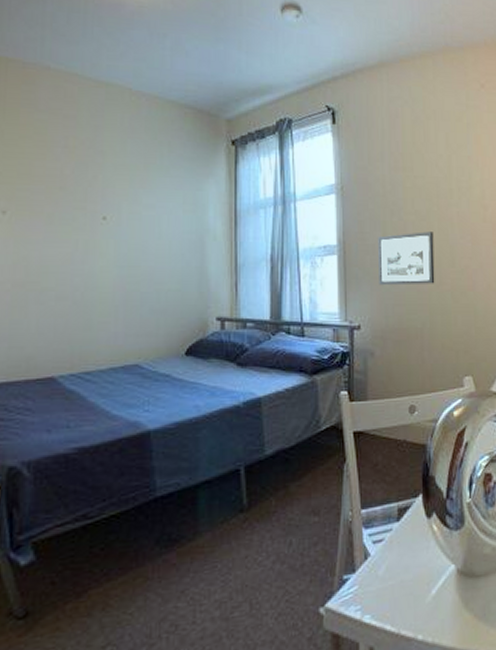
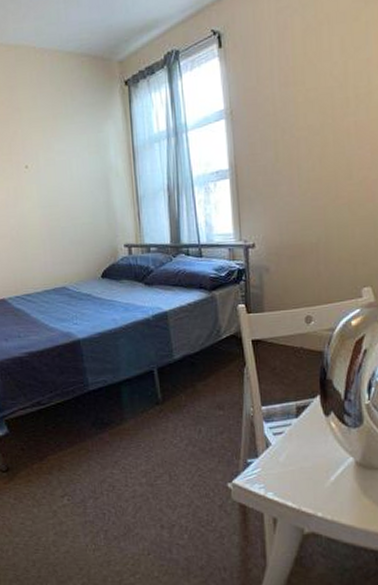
picture frame: present [378,231,435,286] -> none [270,145,331,205]

